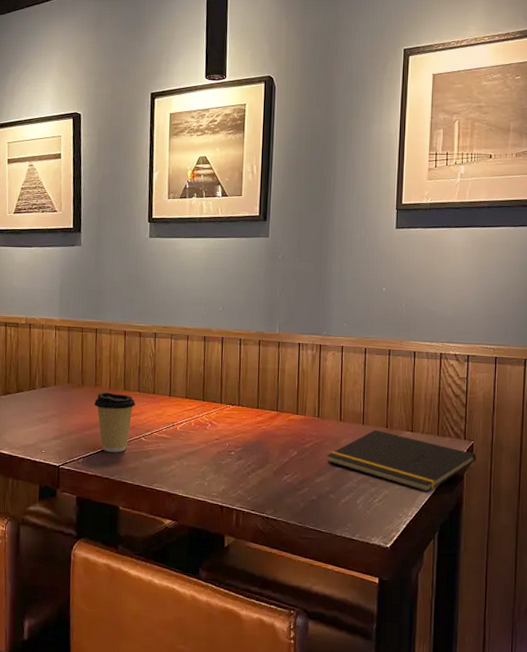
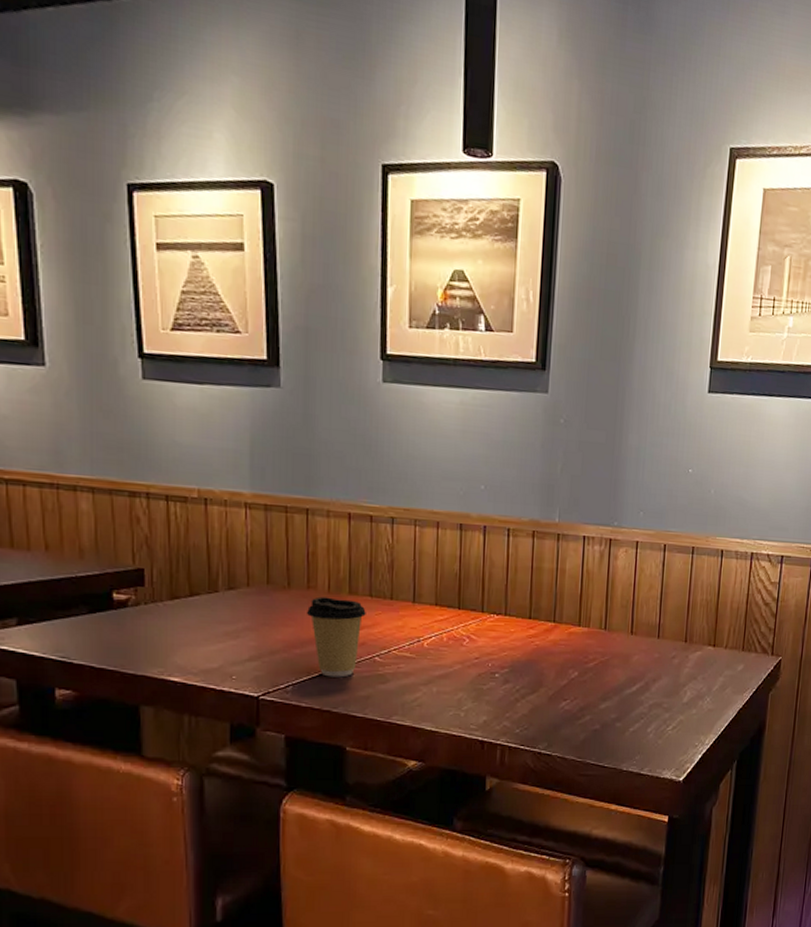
notepad: present [327,429,477,493] -> none [614,644,784,717]

